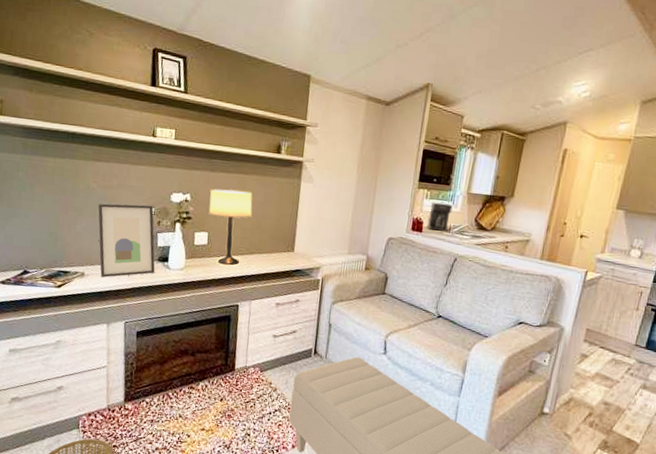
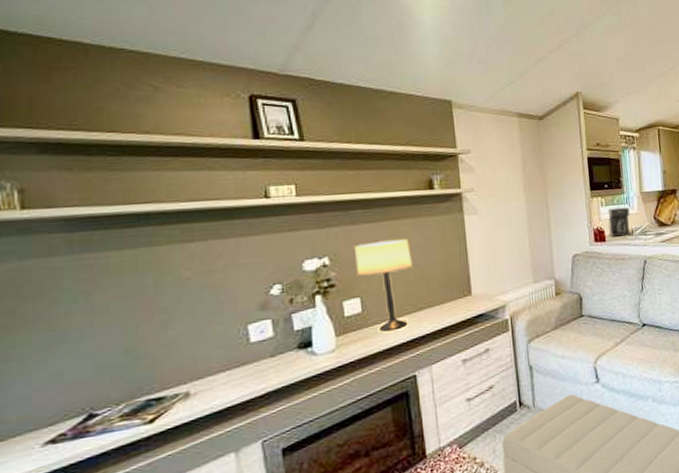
picture frame: present [98,203,155,278] -> none [198,281,296,391]

